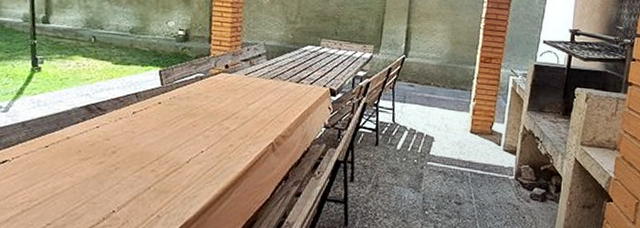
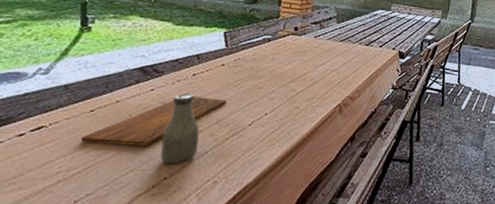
cutting board: none [38,134,166,181] -> present [80,96,228,147]
bottle: none [108,130,142,199] -> present [160,93,200,164]

